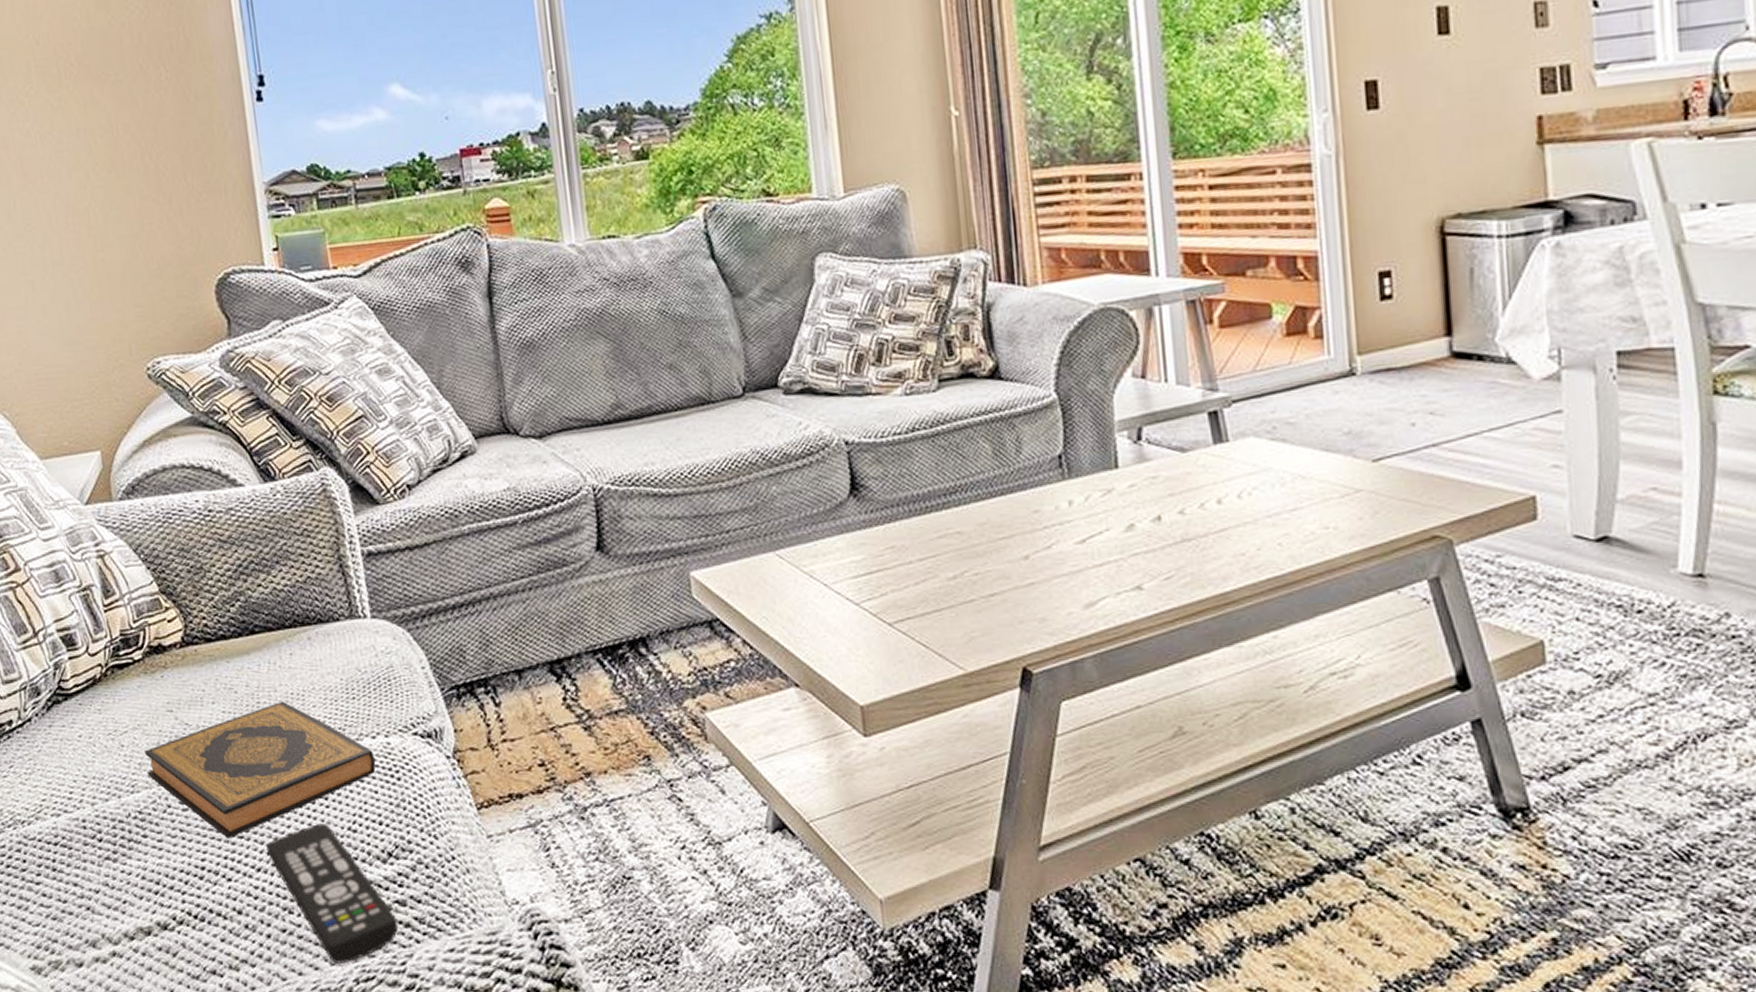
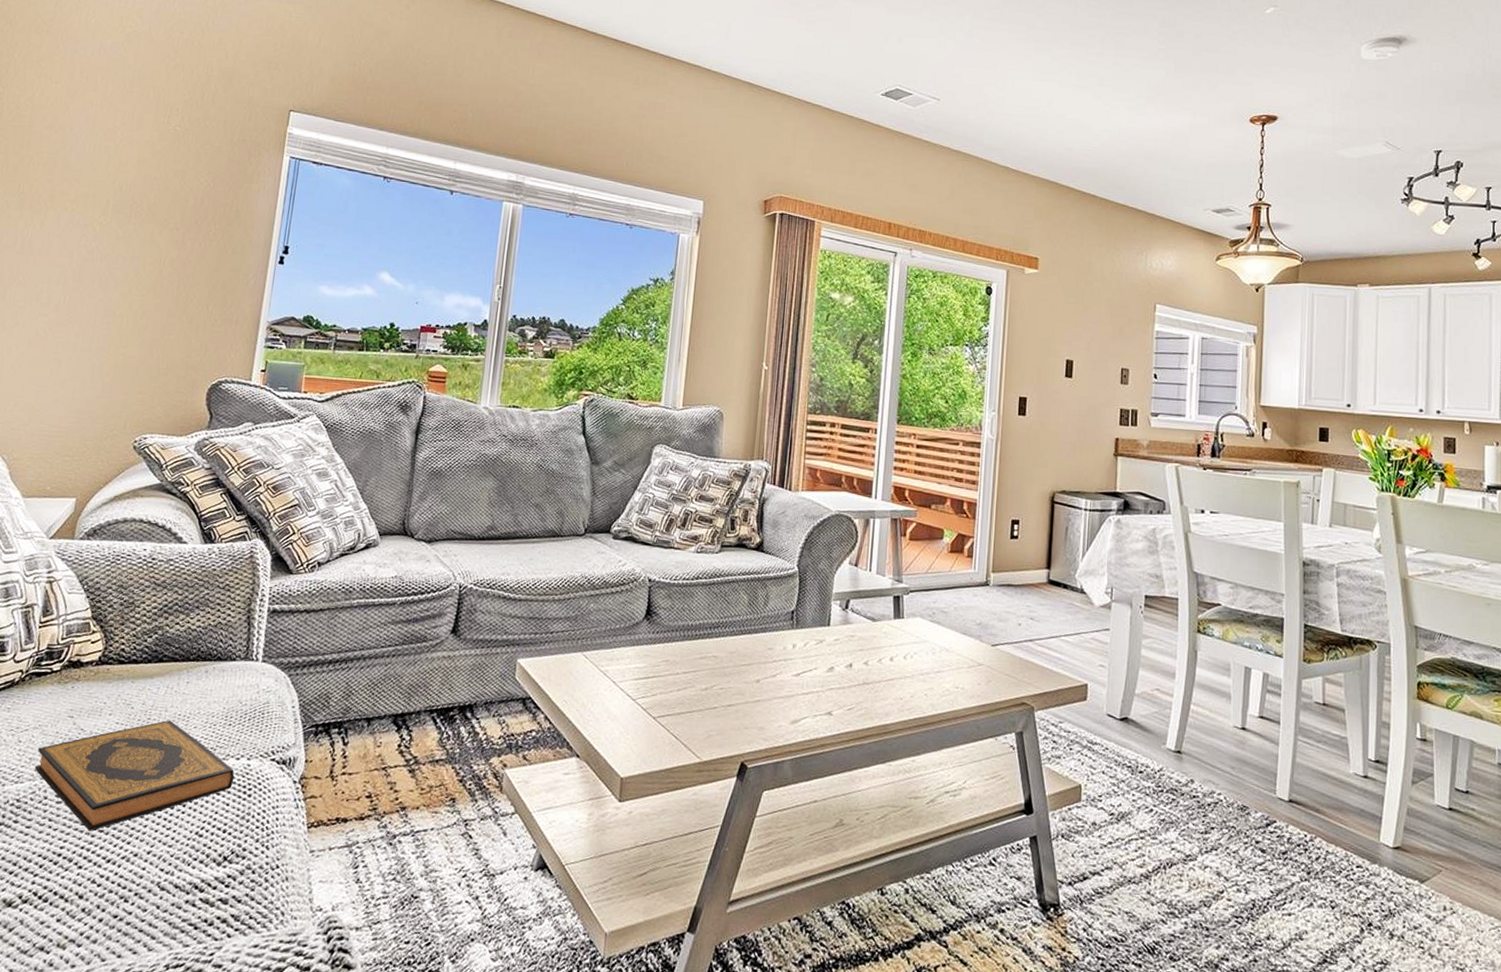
remote control: present [266,824,399,964] -> none [120,826,217,950]

